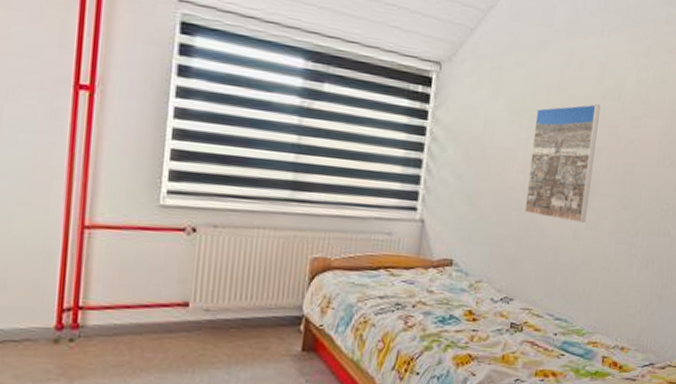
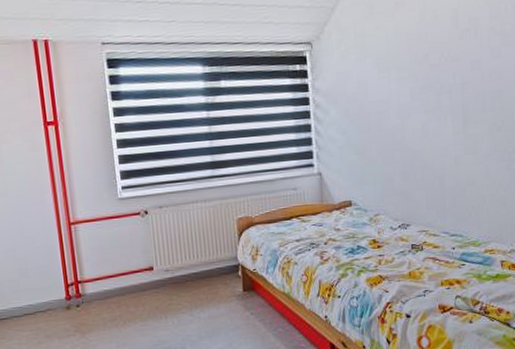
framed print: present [524,104,601,224] -> none [401,45,464,152]

